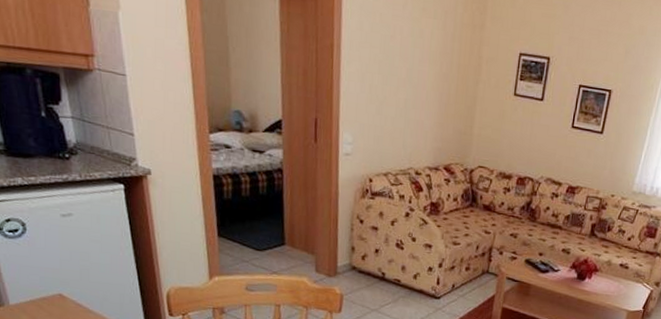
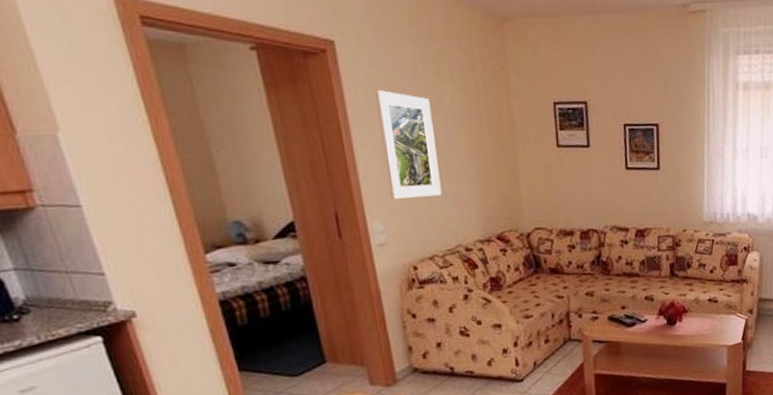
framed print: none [363,15,412,121] -> present [375,89,442,199]

